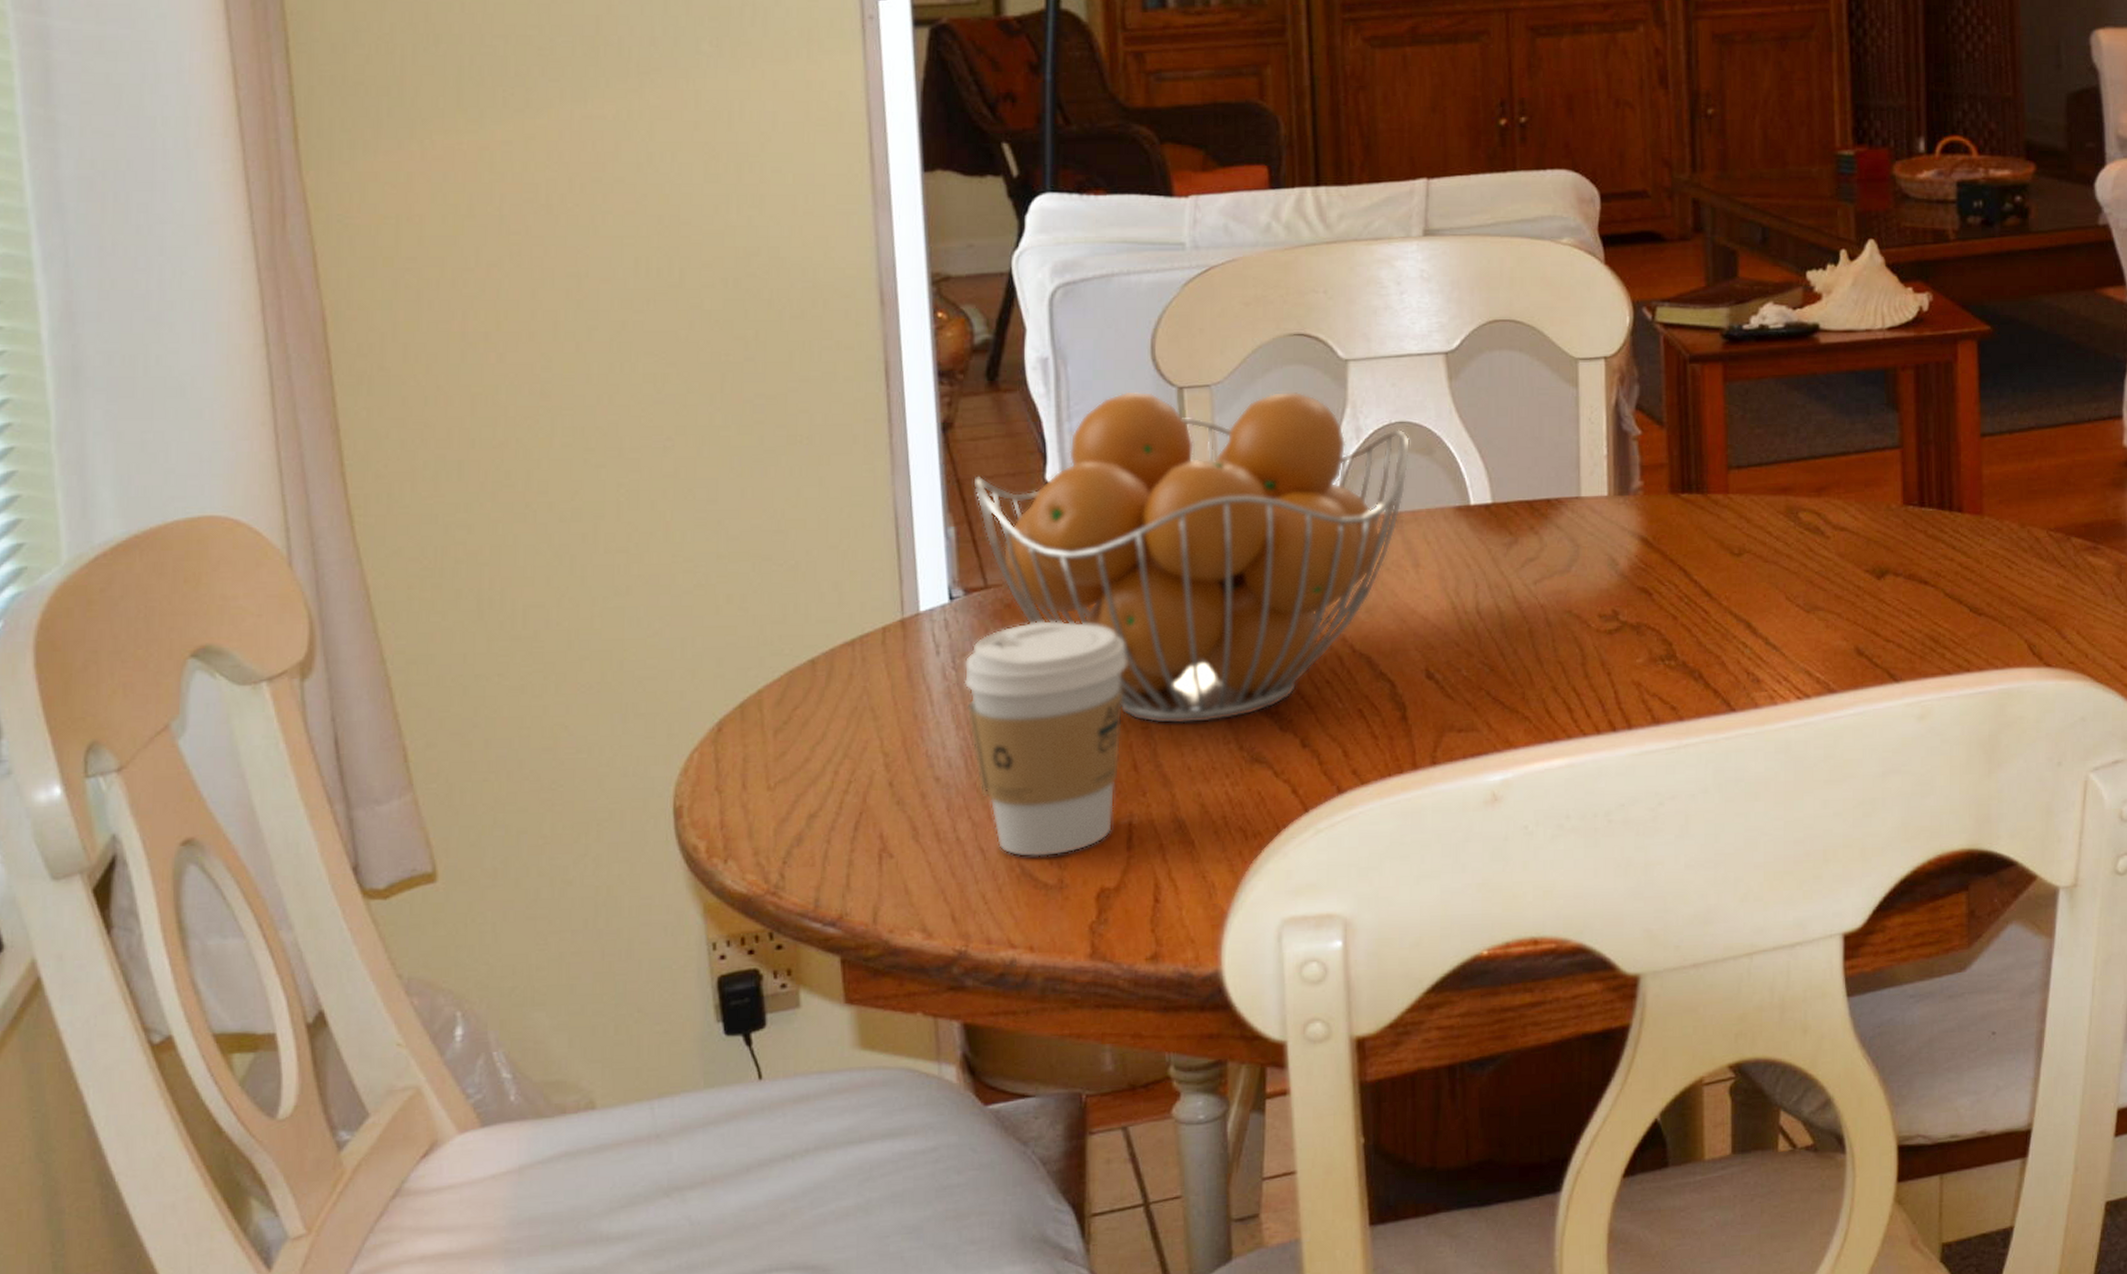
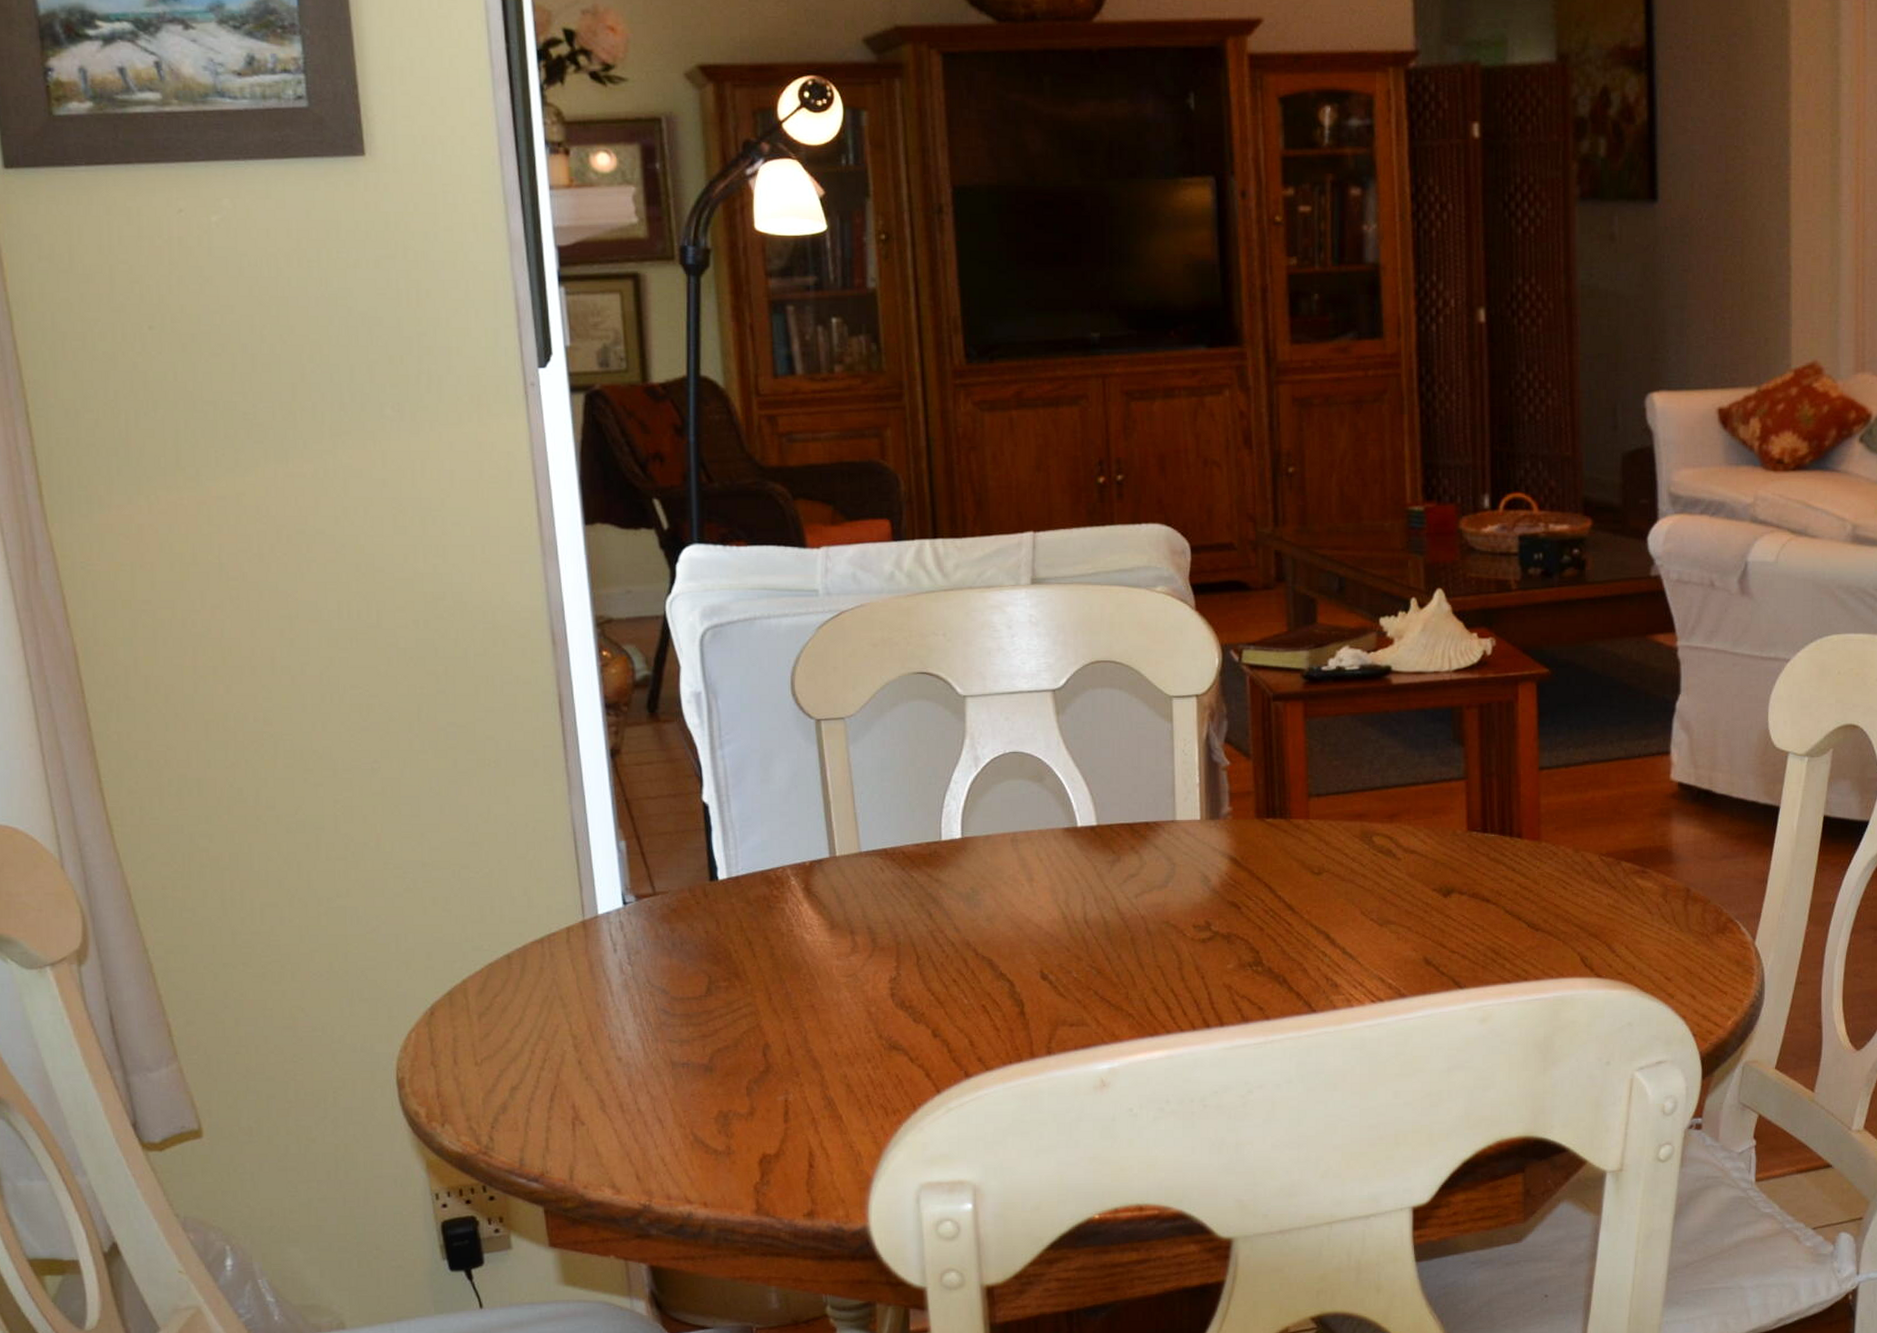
coffee cup: present [964,621,1127,858] -> none [638,924,779,1127]
fruit basket: present [972,391,1411,724] -> none [639,723,1023,1015]

